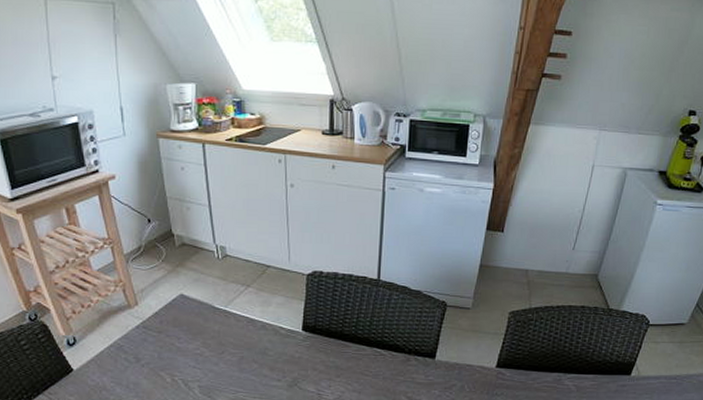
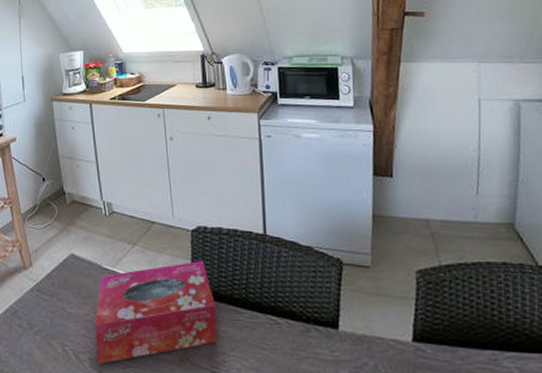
tissue box: none [205,302,326,390] -> present [95,261,217,364]

